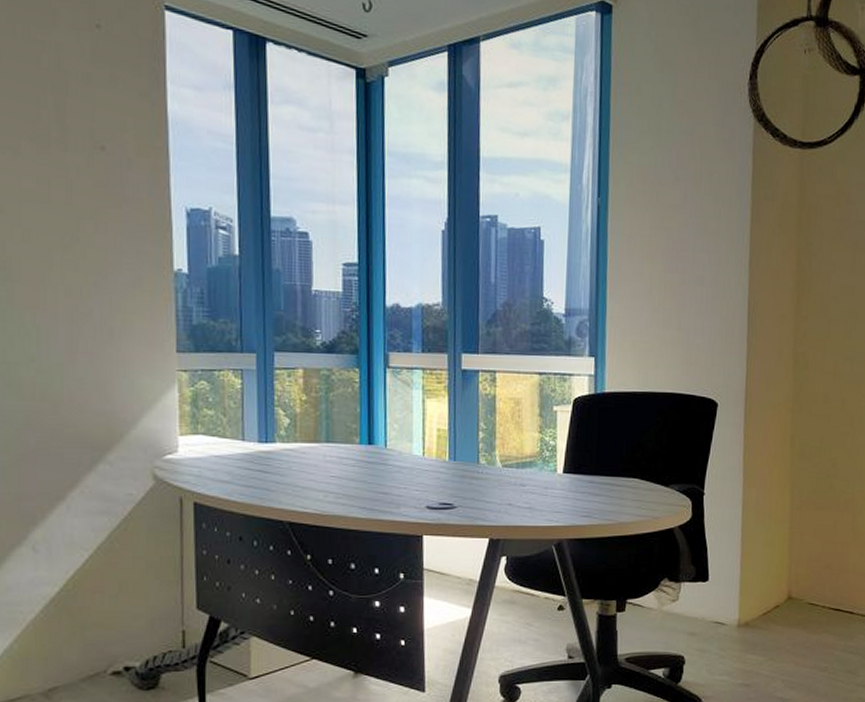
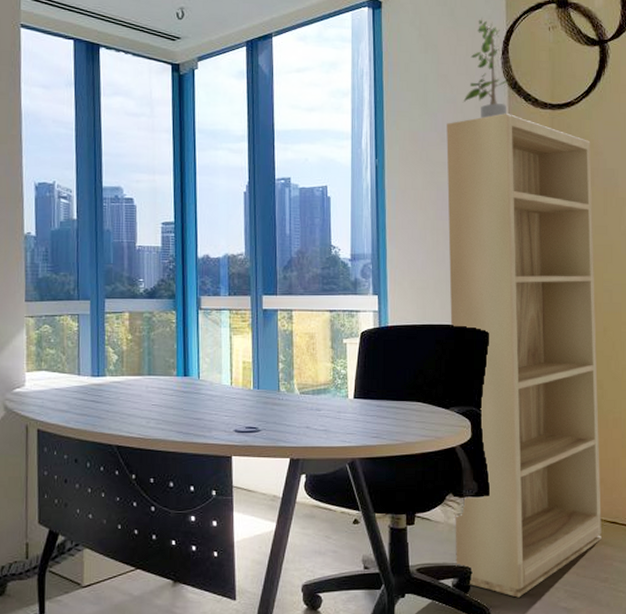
bookshelf: none [668,150,843,688] -> present [446,113,602,598]
potted plant: none [702,33,755,155] -> present [463,18,509,119]

